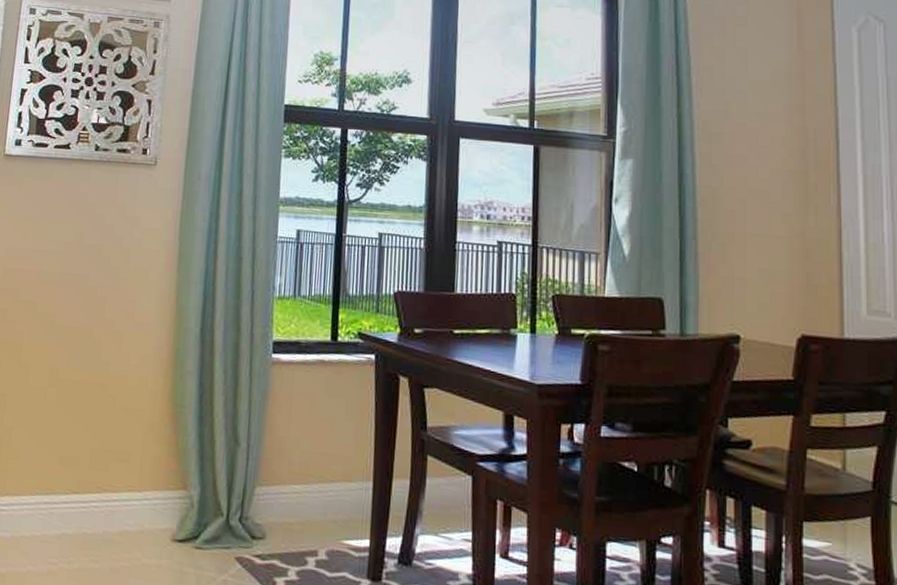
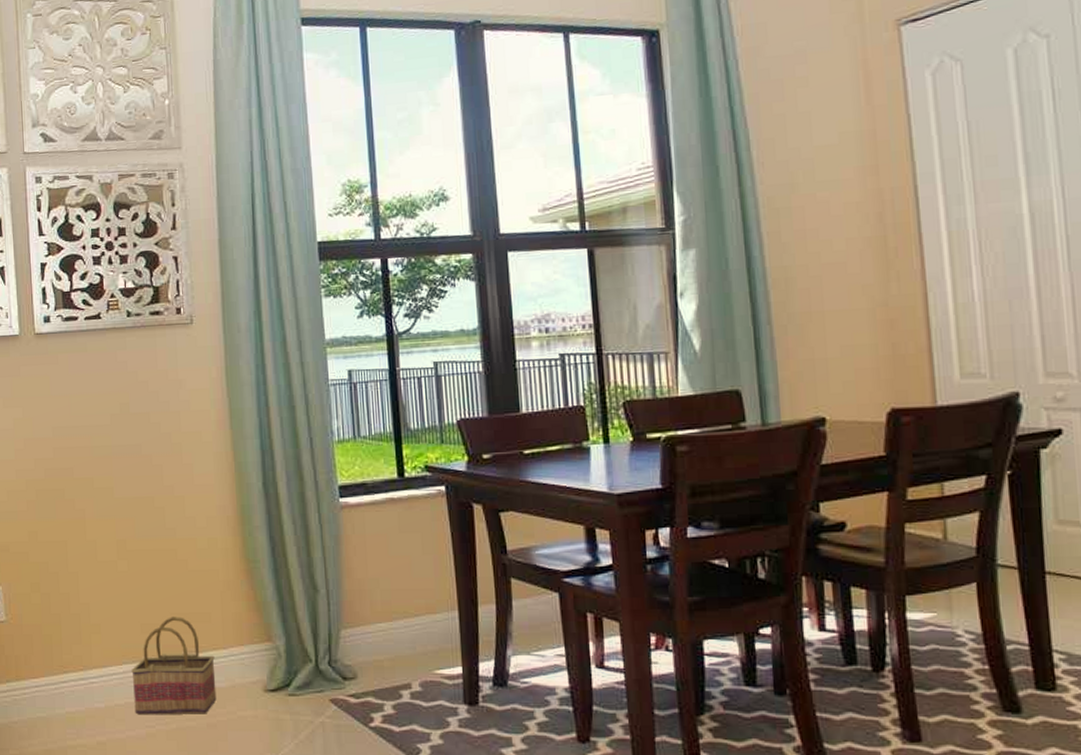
basket: none [39,452,128,557] -> present [131,617,217,715]

